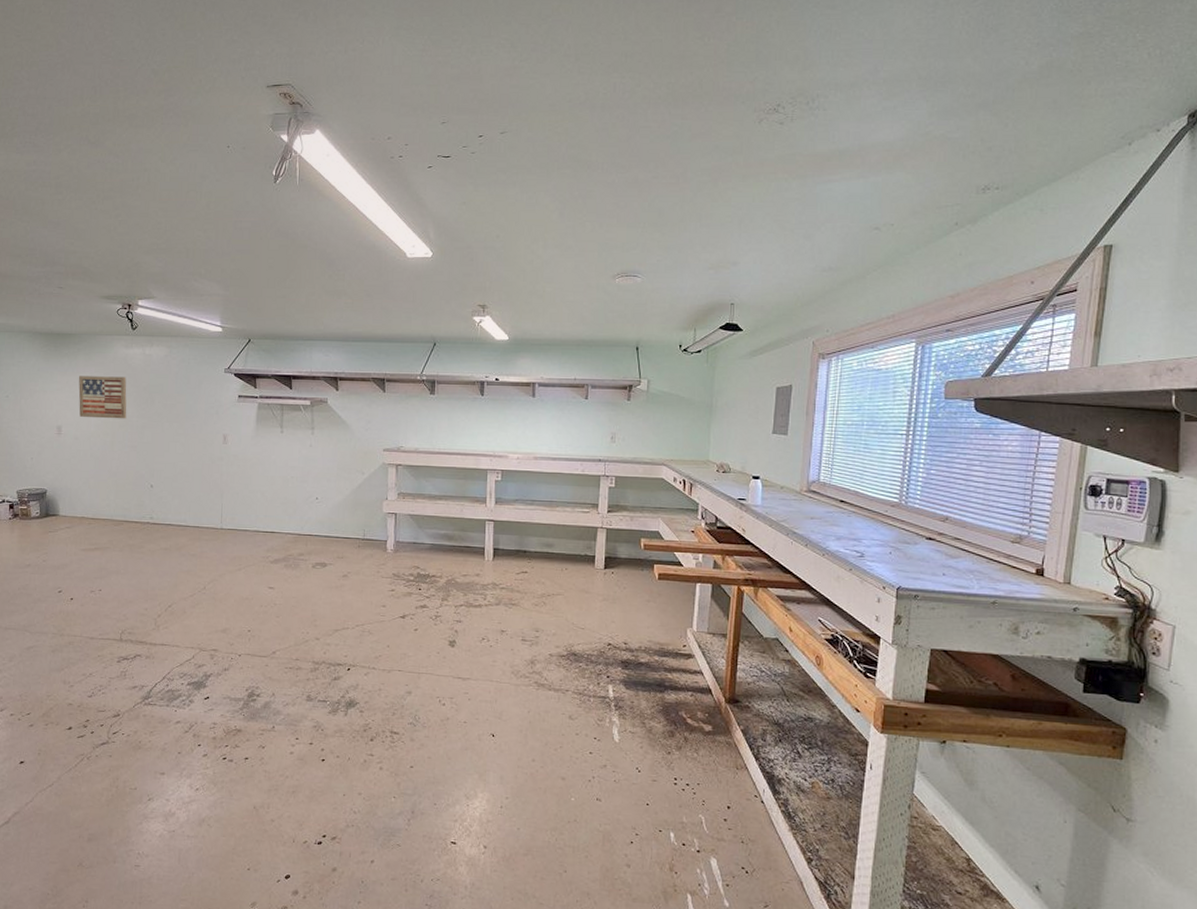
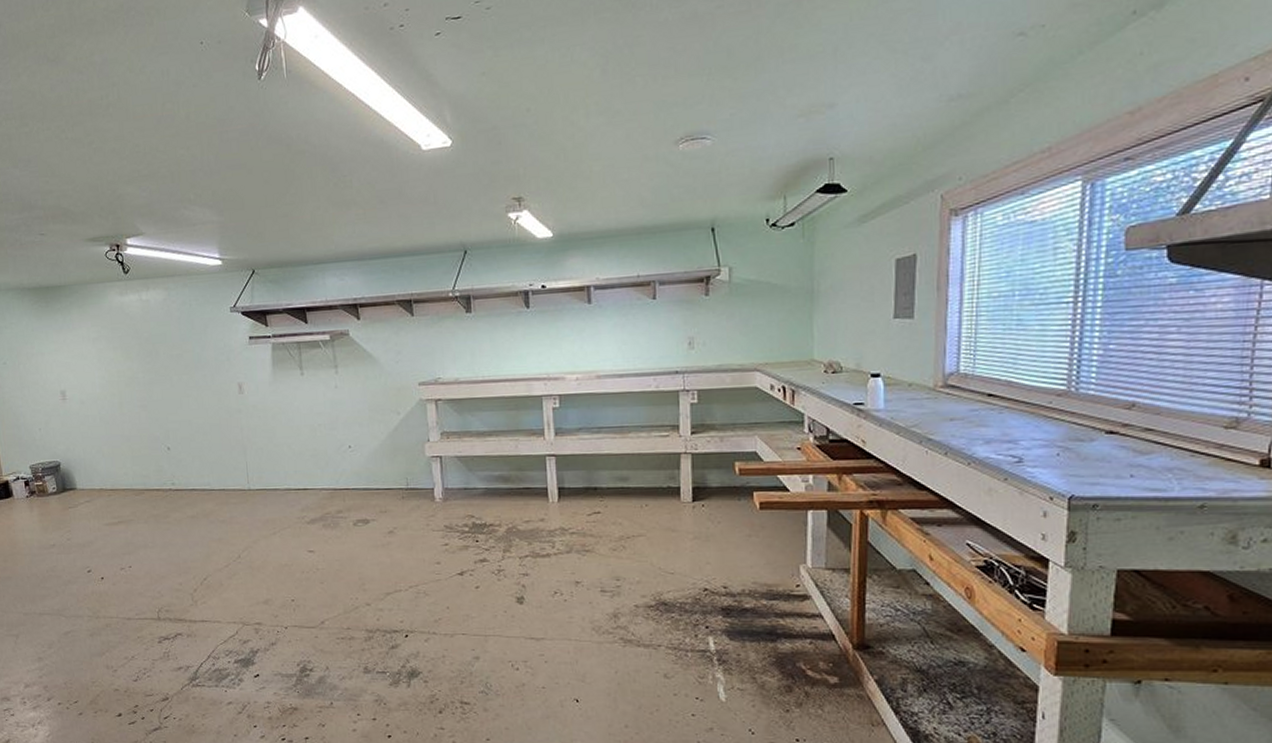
wall art: present [78,376,127,419] -> none [76,328,132,379]

